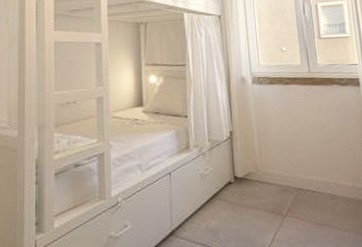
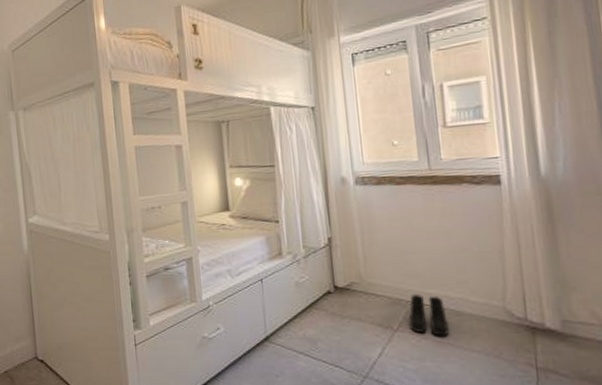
boots: none [295,180,327,219] -> present [408,293,449,336]

